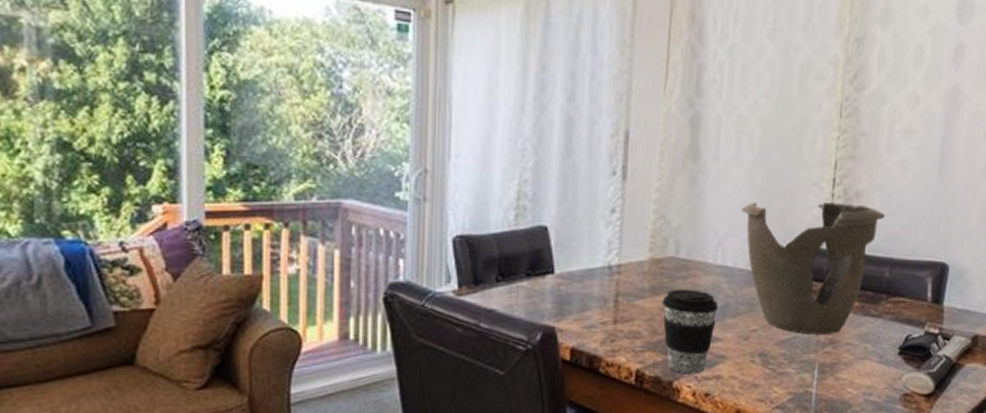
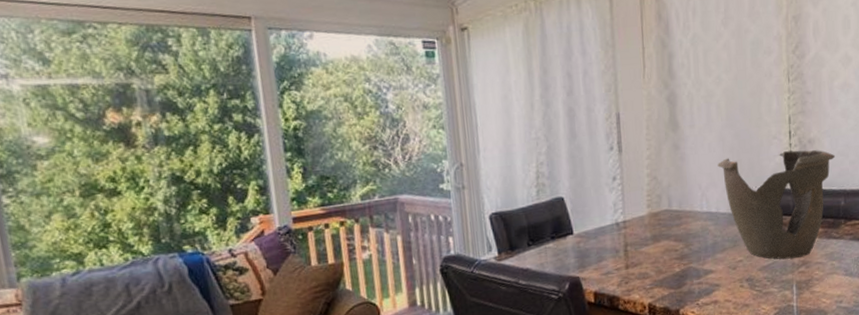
coffee cup: present [663,289,718,374] -> none [663,234,709,302]

